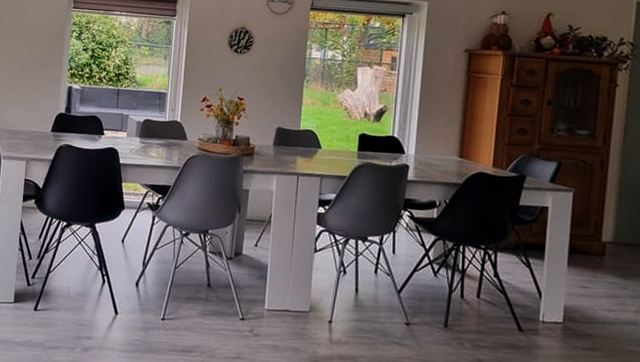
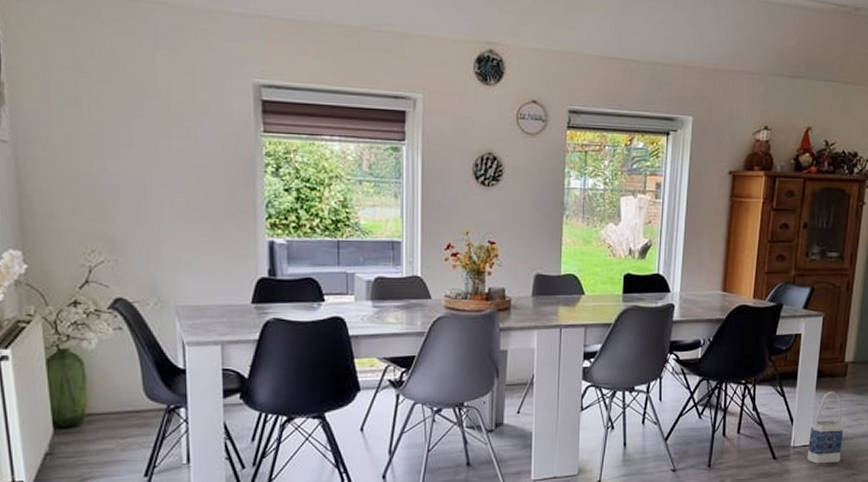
bag: none [559,269,605,347] -> present [807,391,844,464]

